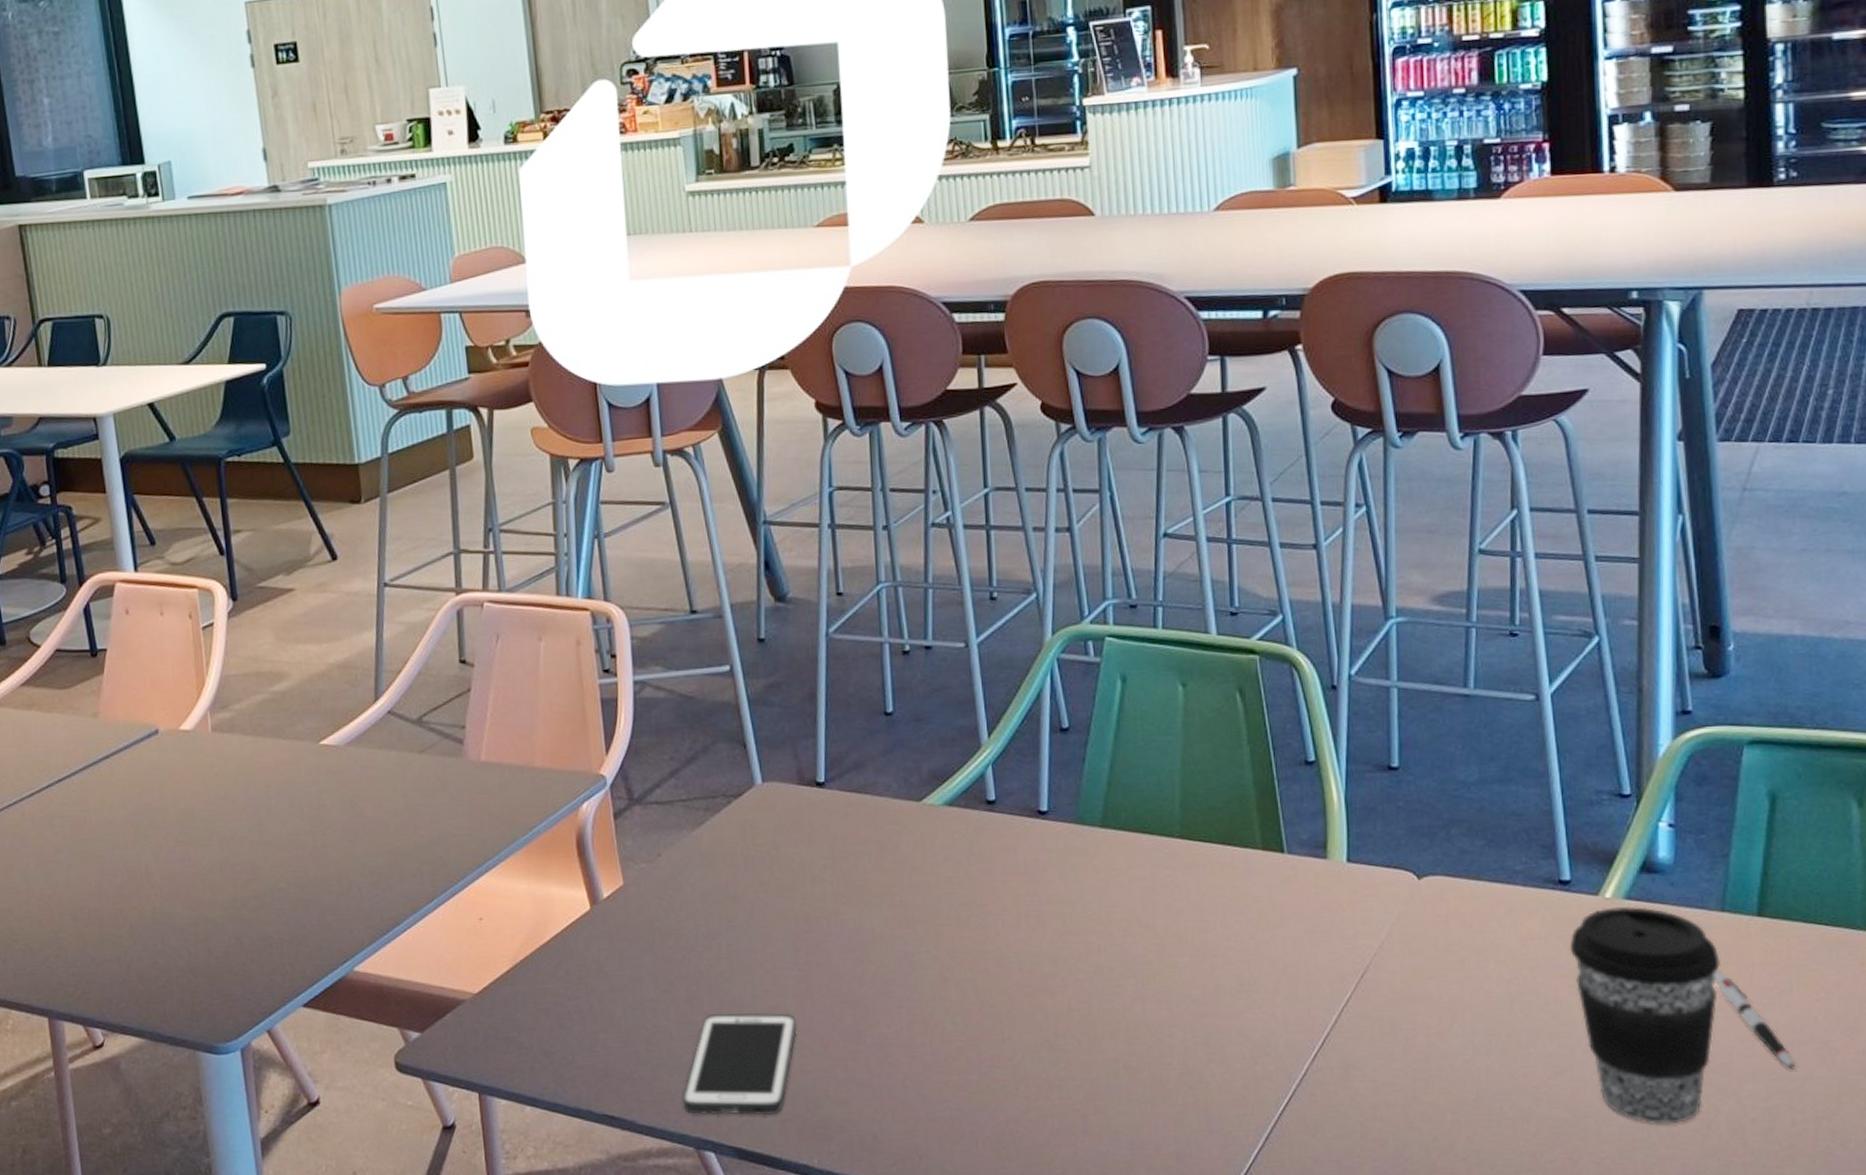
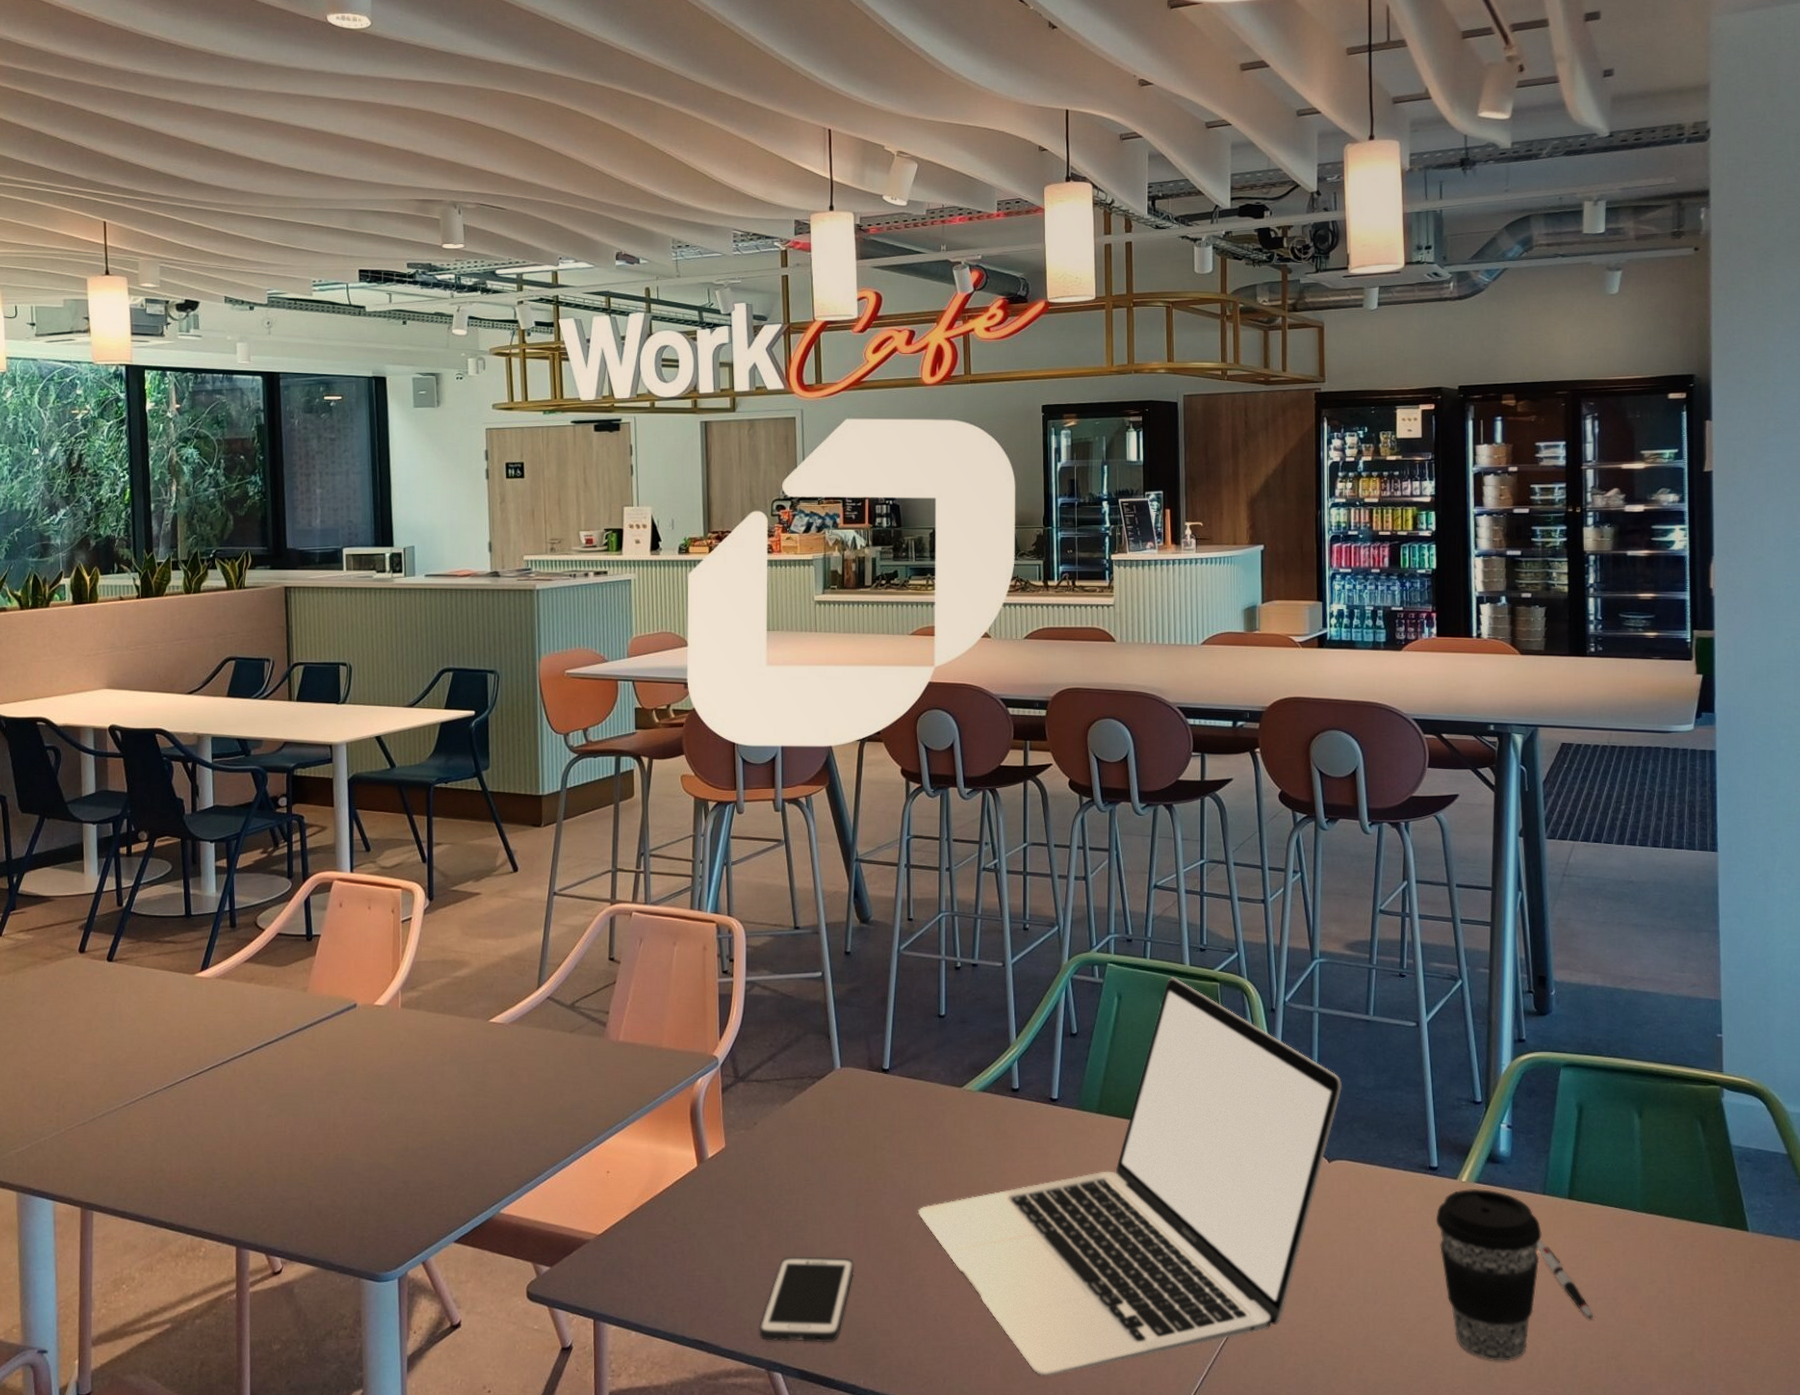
laptop: none [873,651,1435,1152] -> present [917,977,1343,1376]

